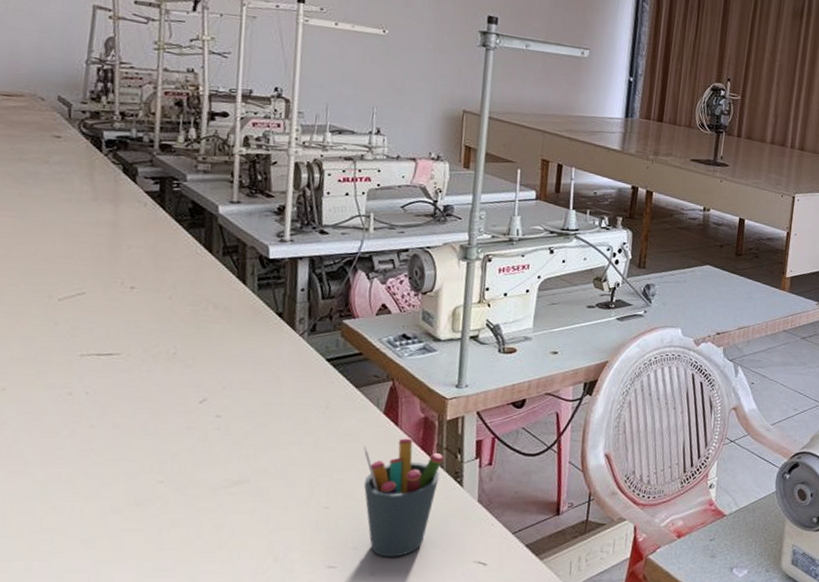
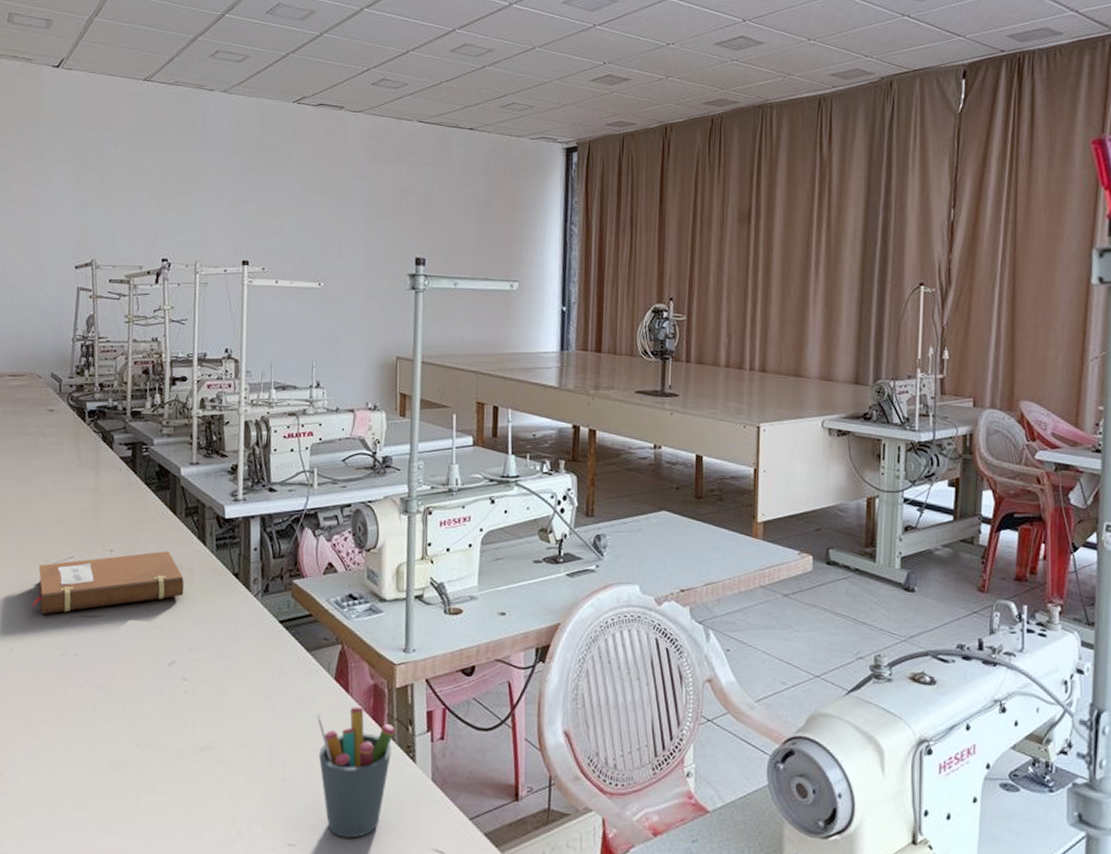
notebook: none [32,289,220,352] -> present [33,551,185,614]

